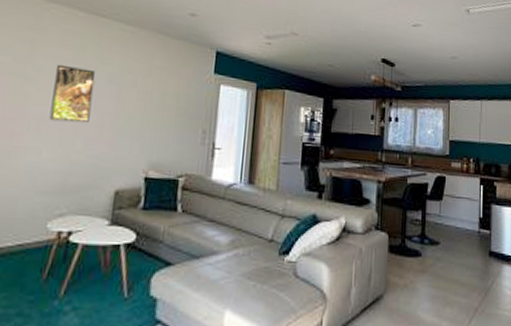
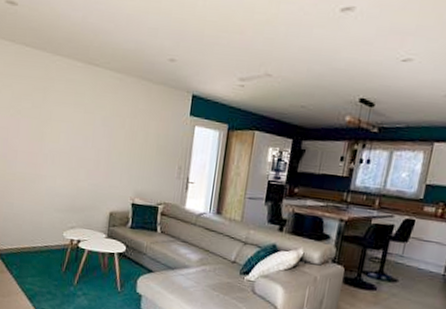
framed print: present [49,64,96,123] -> none [60,109,93,158]

